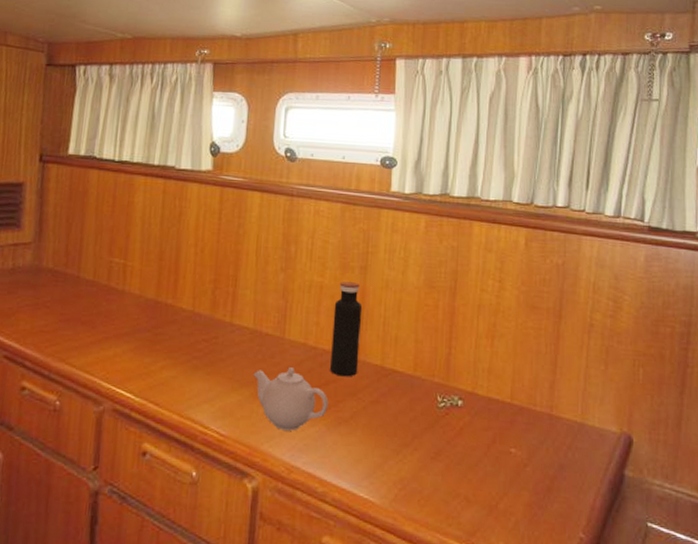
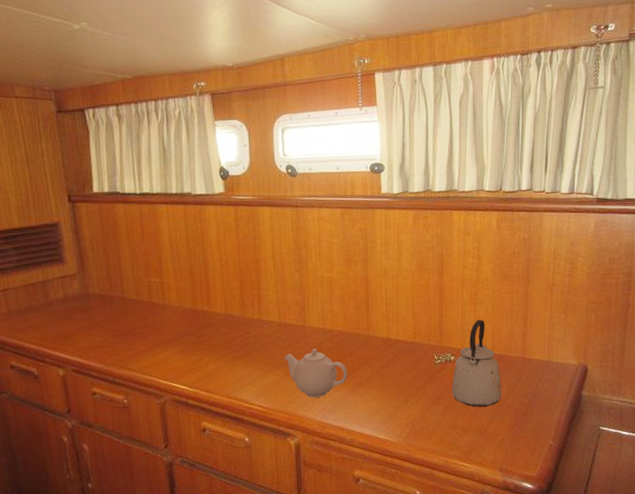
water bottle: present [330,282,363,377] -> none [343,274,369,350]
kettle: none [456,358,520,473] -> present [452,320,502,407]

